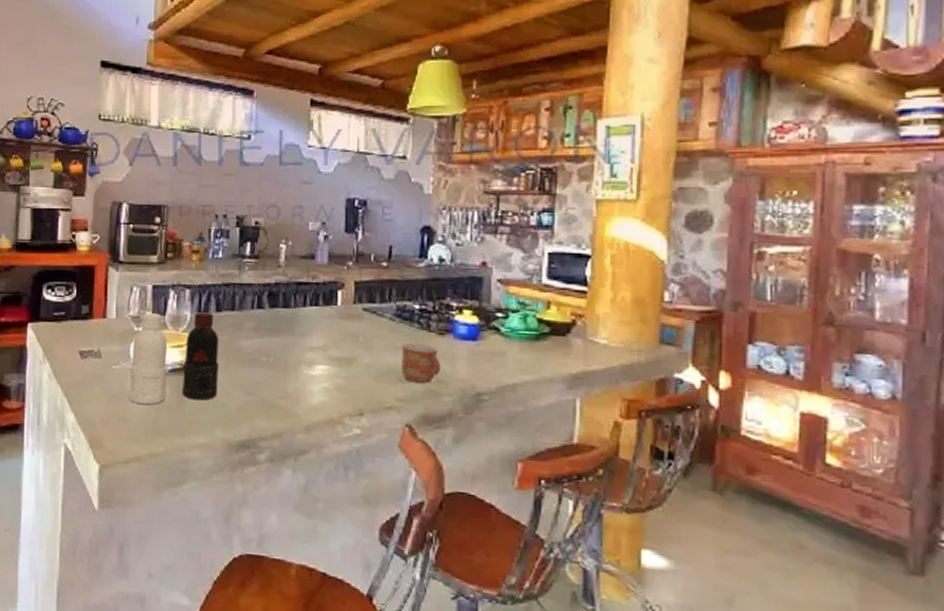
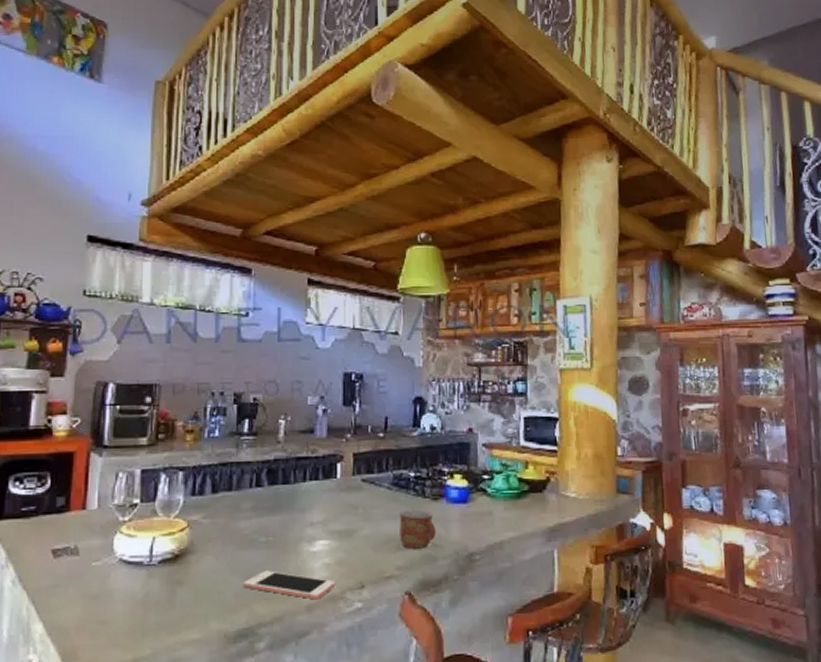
bottle: present [128,312,220,405] -> none [110,495,215,604]
cell phone: none [245,388,335,422] -> present [243,570,336,600]

